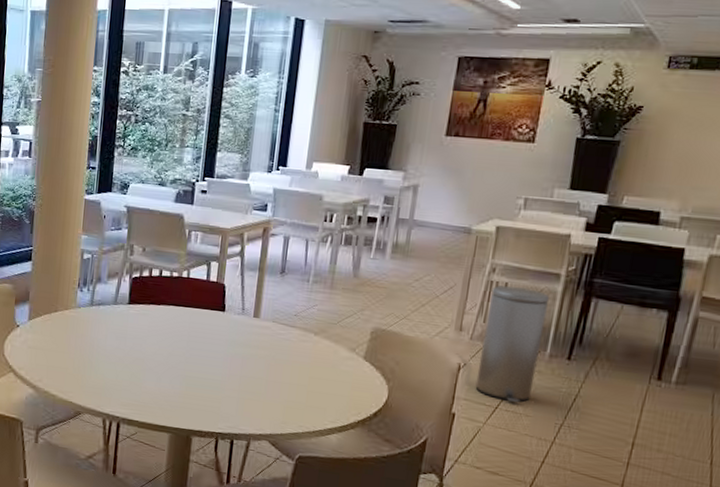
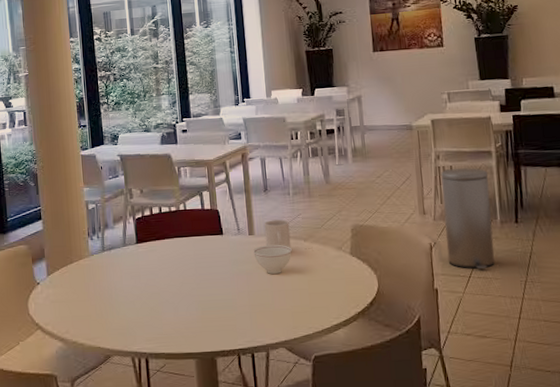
bowl: none [254,331,300,365] -> present [253,244,293,275]
cup: none [270,305,302,339] -> present [264,219,292,248]

